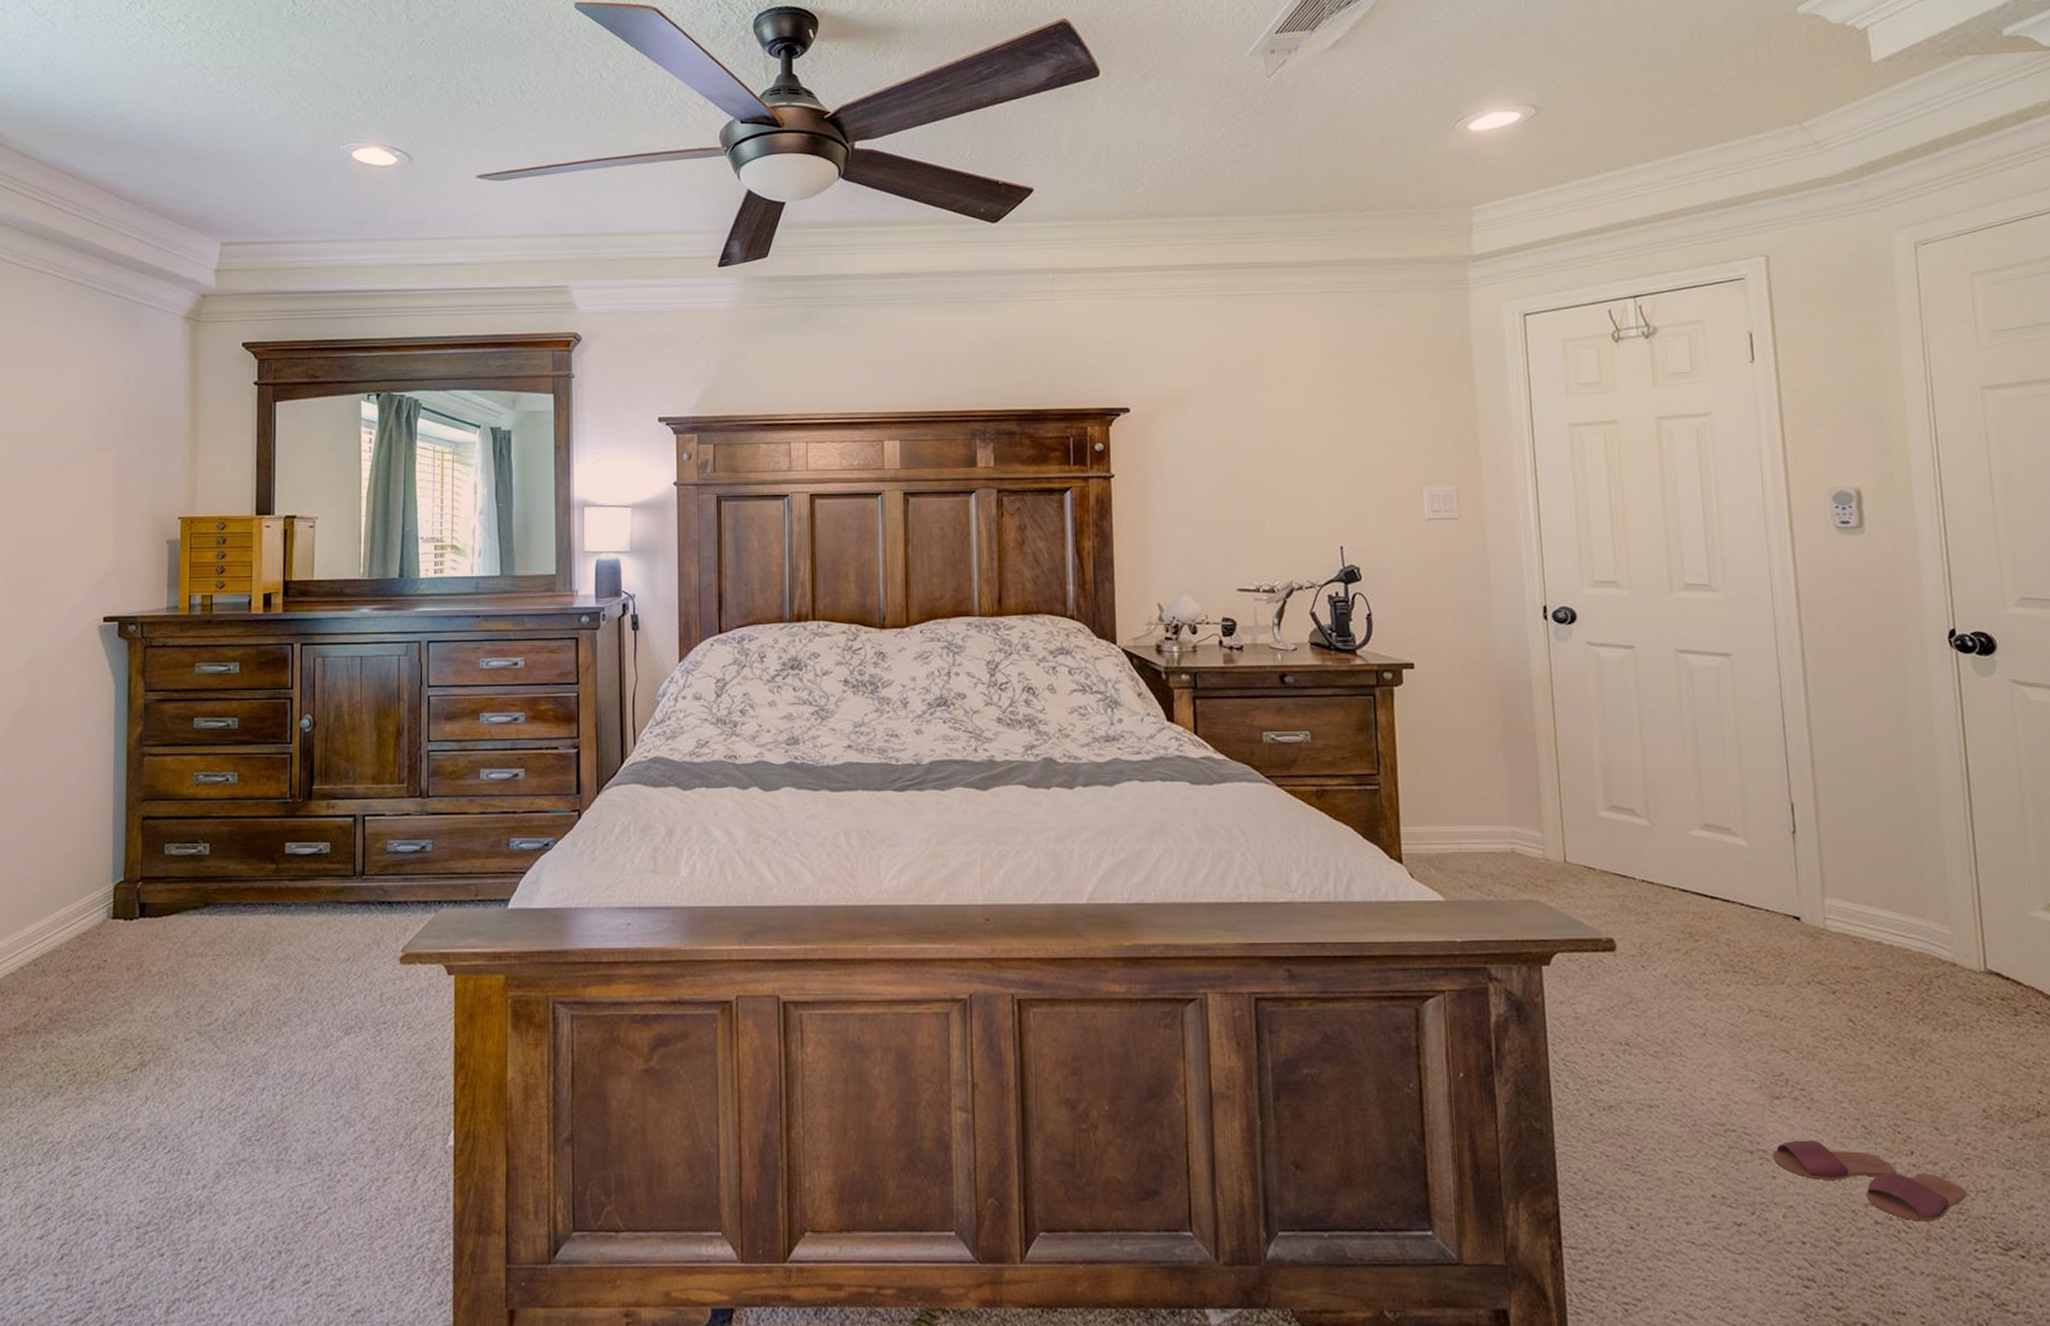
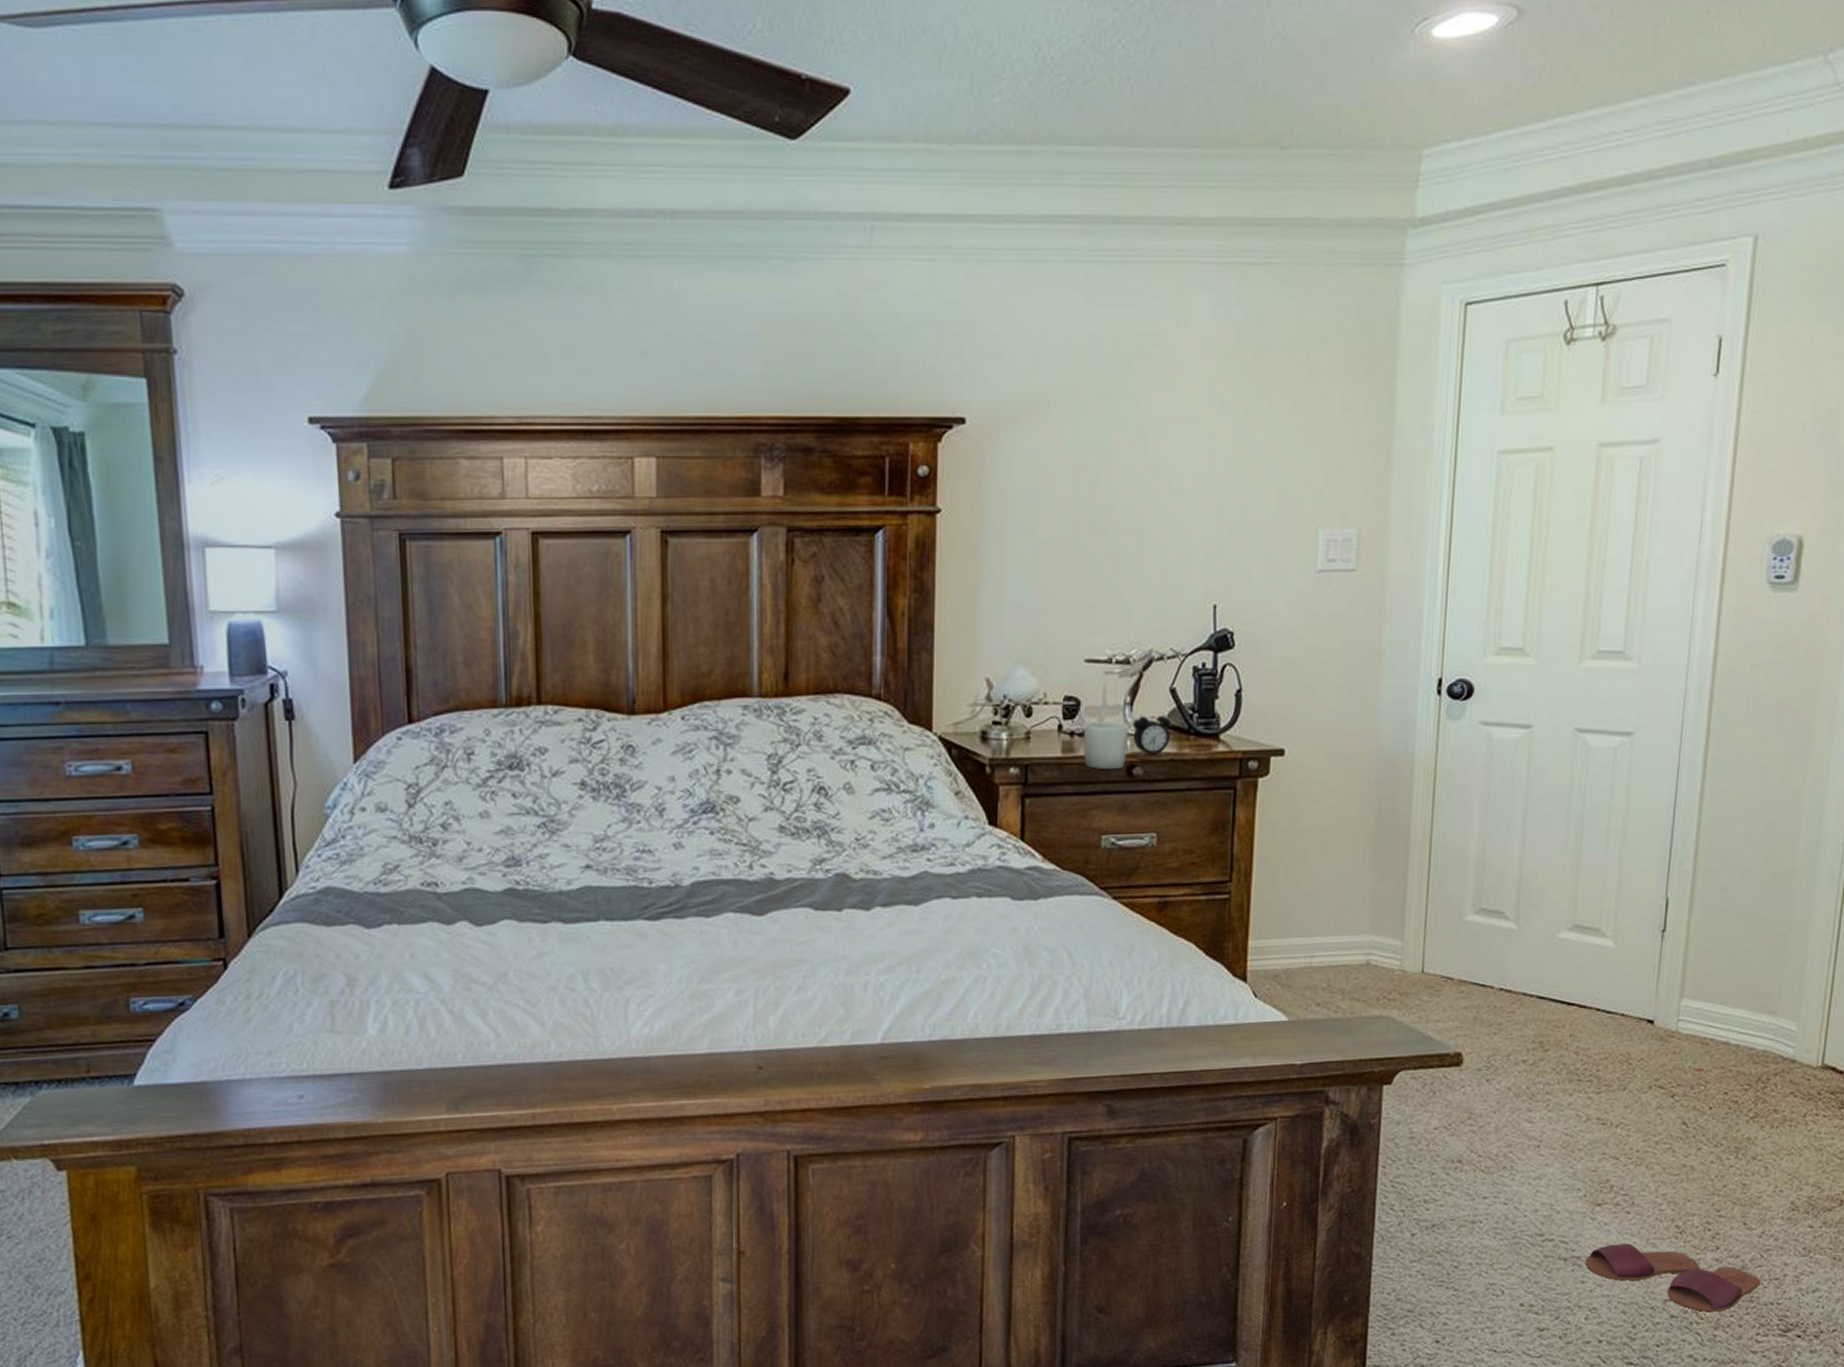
mug: none [1240,637,1279,678] -> present [1083,720,1129,770]
alarm clock: none [1280,630,1320,671] -> present [1128,711,1175,761]

